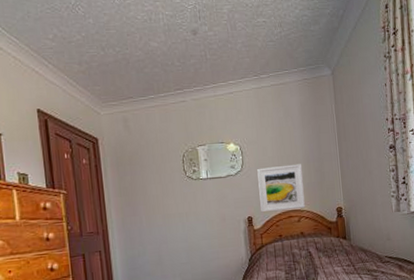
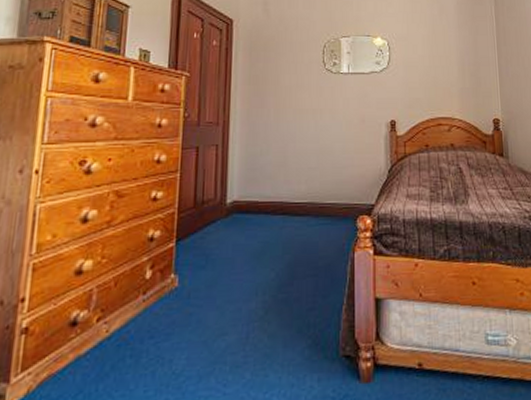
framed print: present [257,164,305,213] -> none [405,66,457,117]

